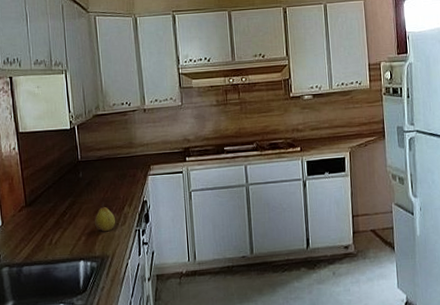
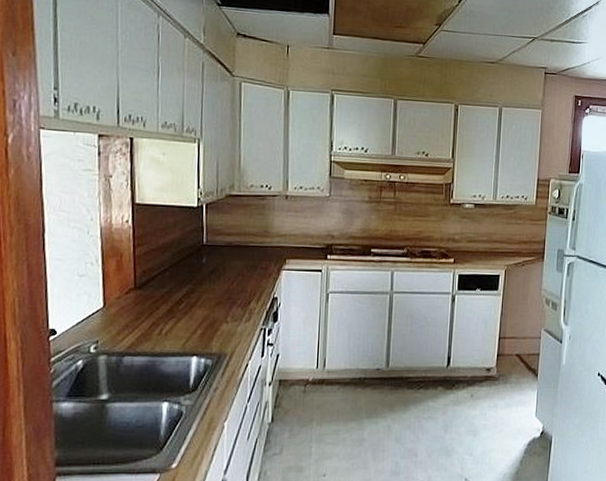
fruit: present [95,203,115,232] -> none [215,295,239,327]

